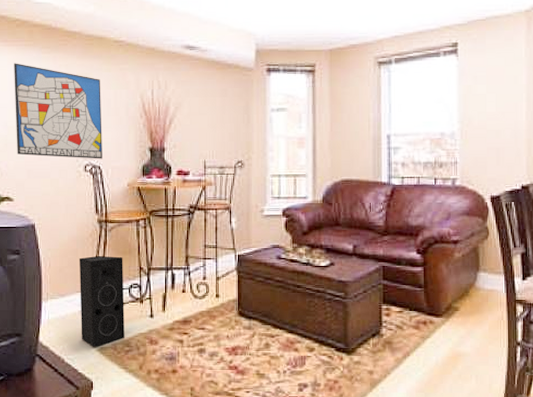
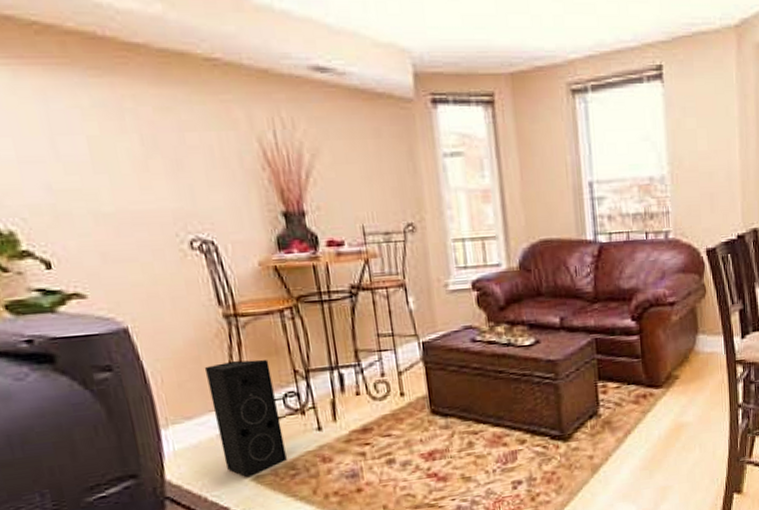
wall art: present [14,63,102,159] -> none [43,92,215,232]

